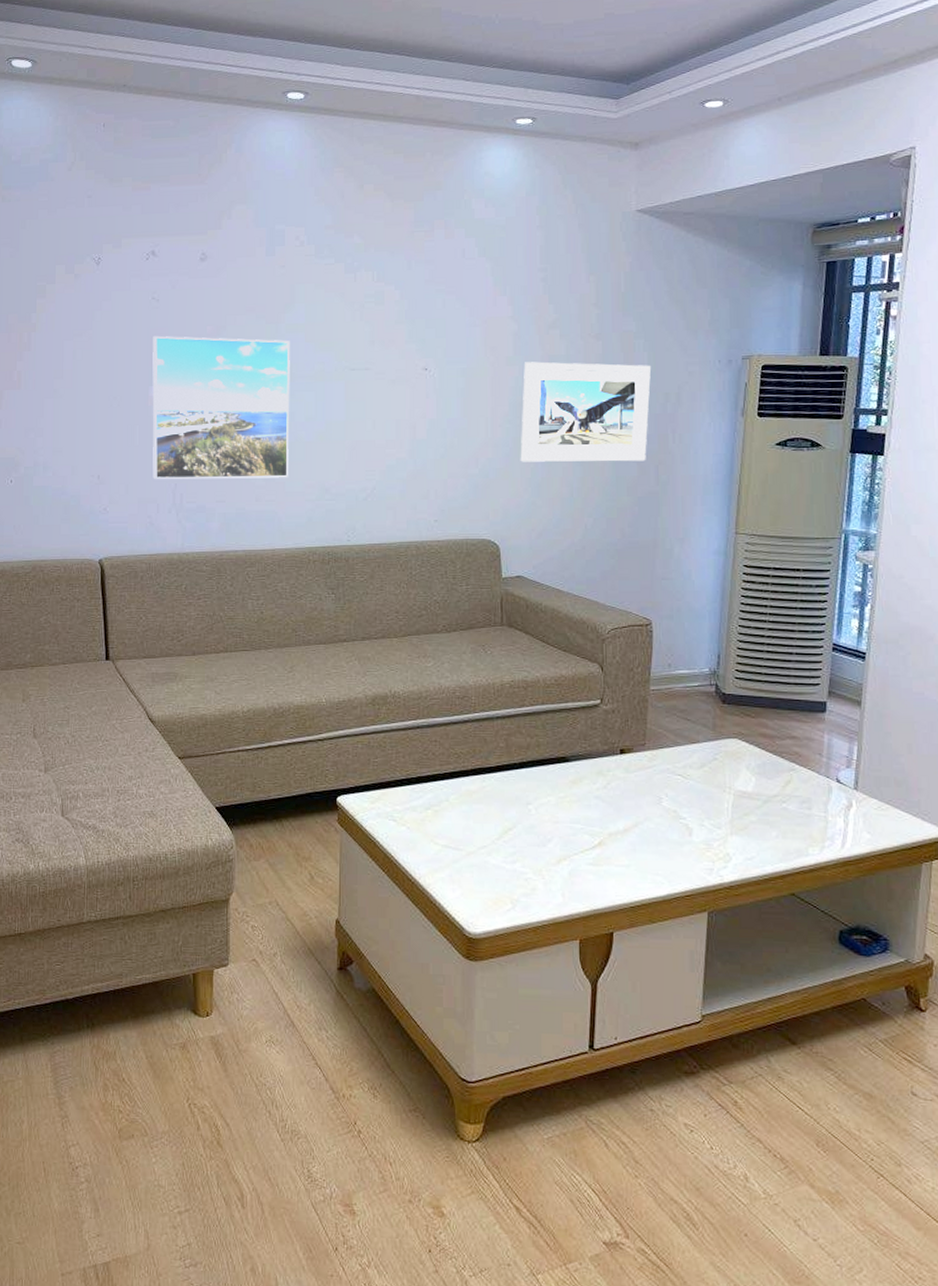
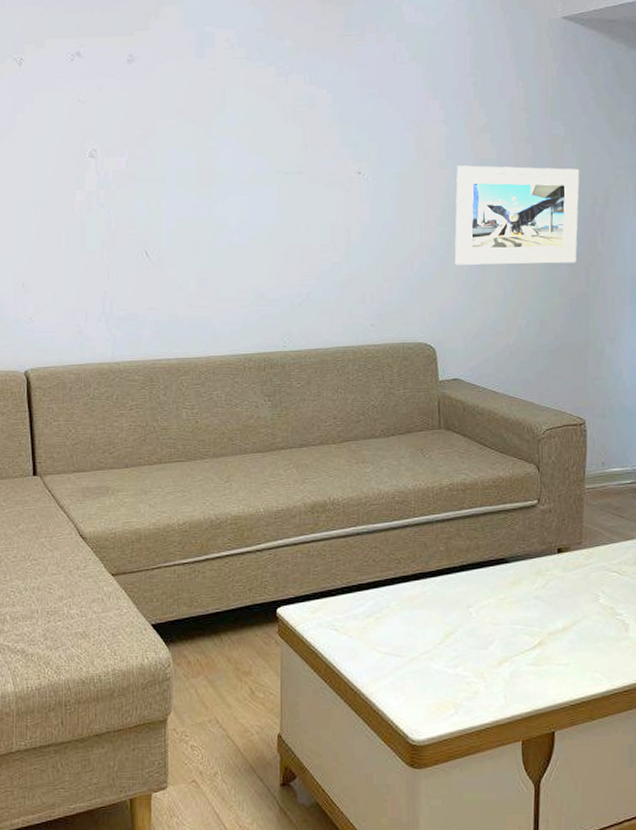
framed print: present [152,335,290,480] -> none [79,138,223,288]

